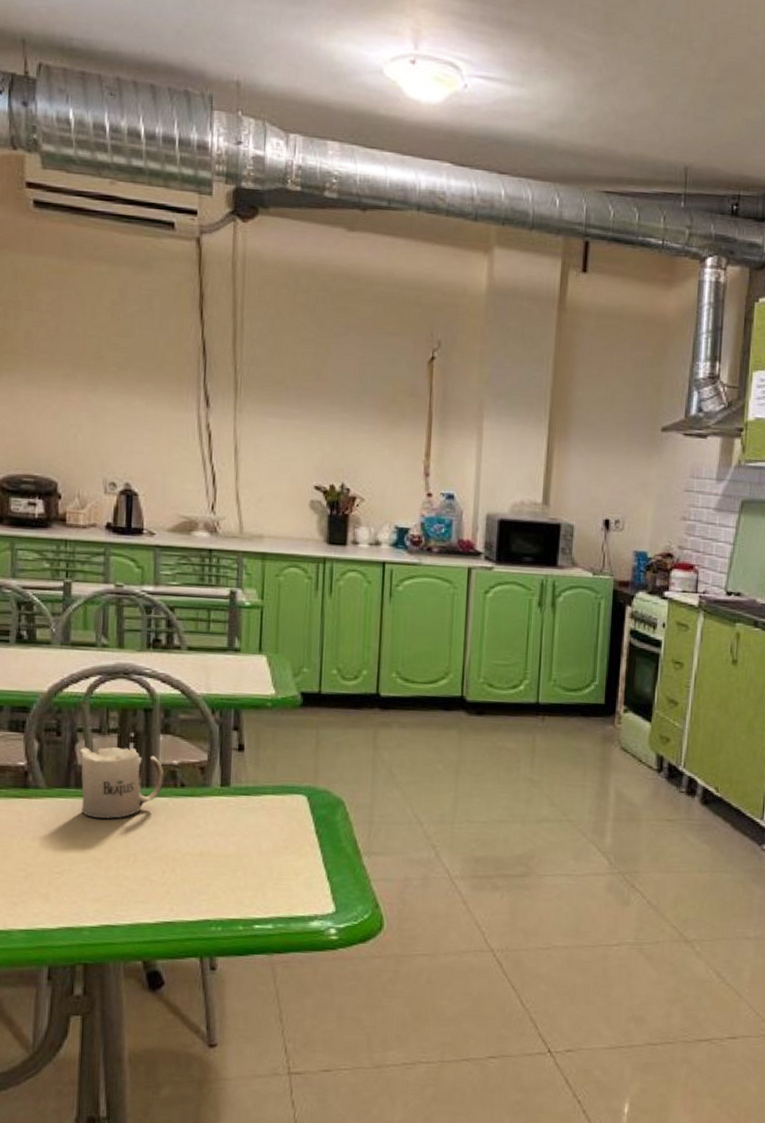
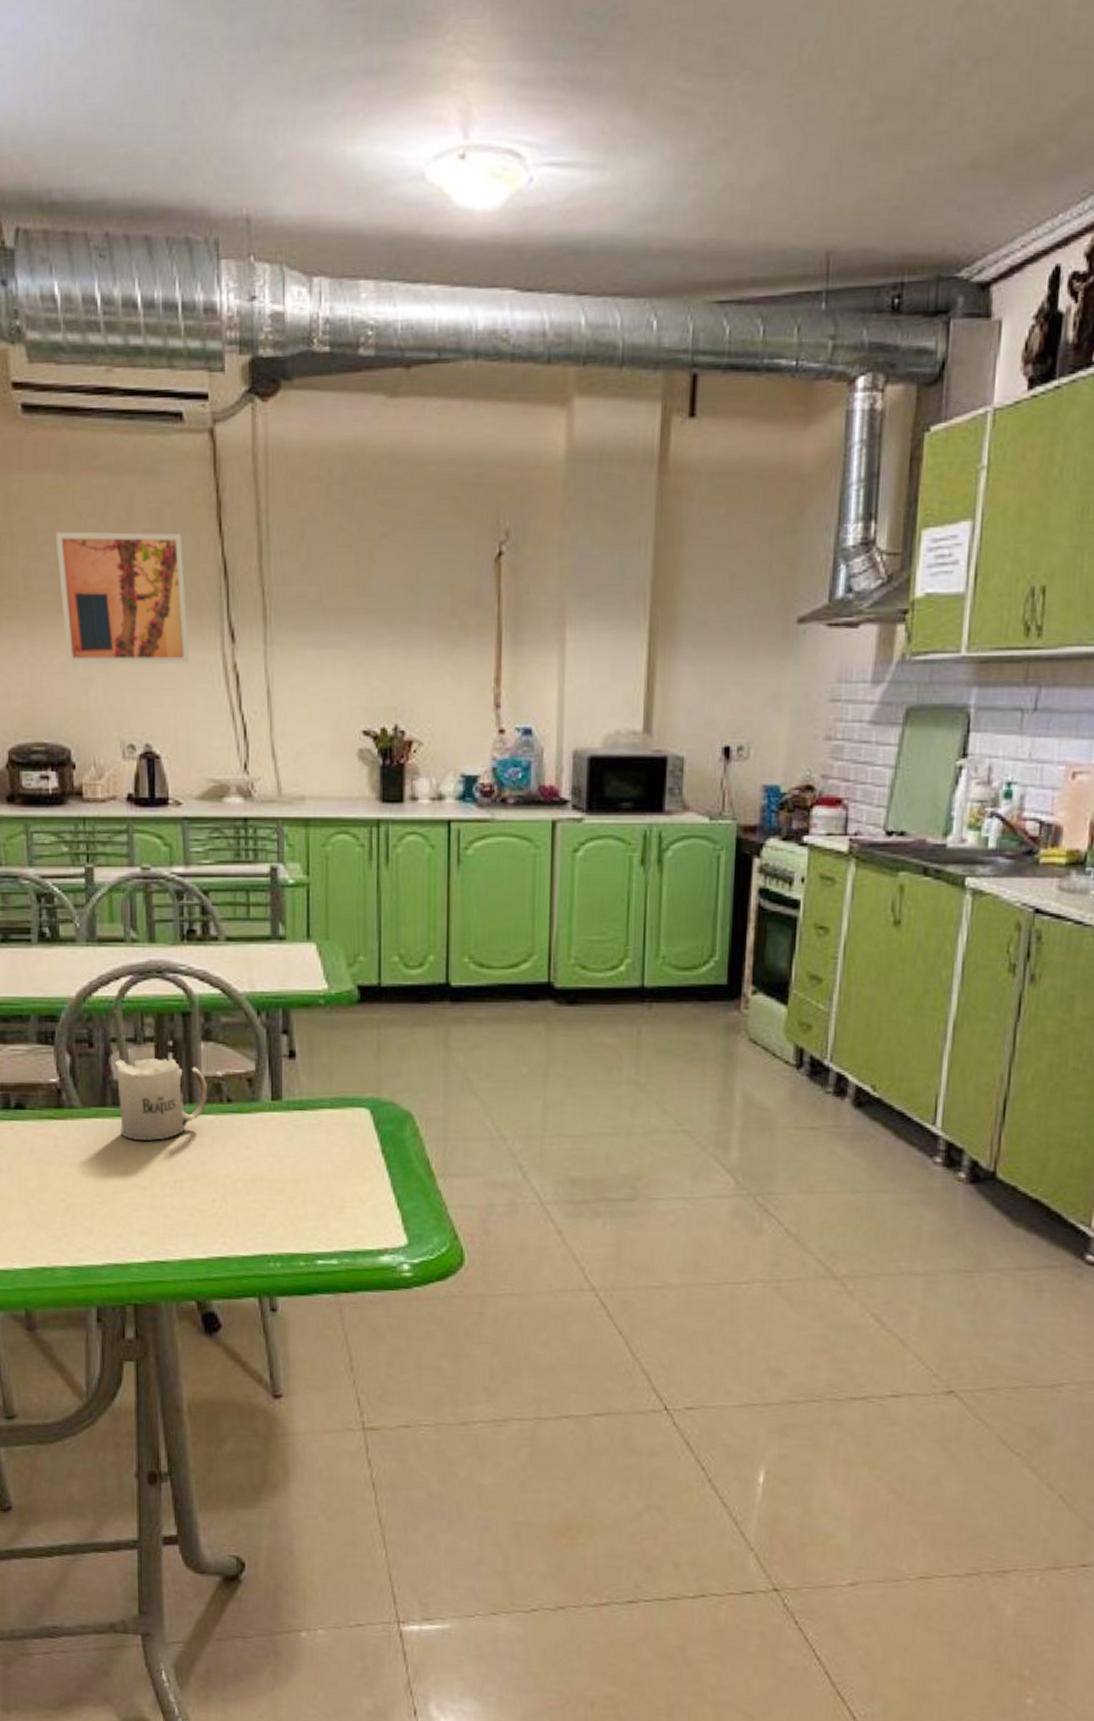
wall art: none [56,305,169,421] -> present [55,531,190,665]

